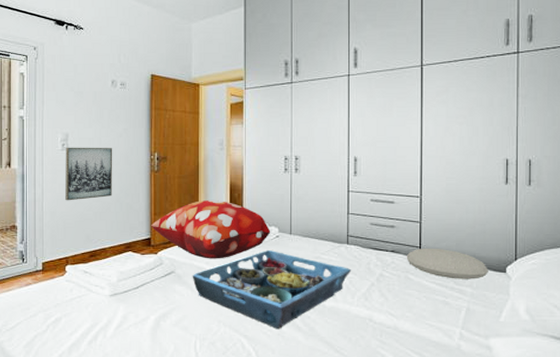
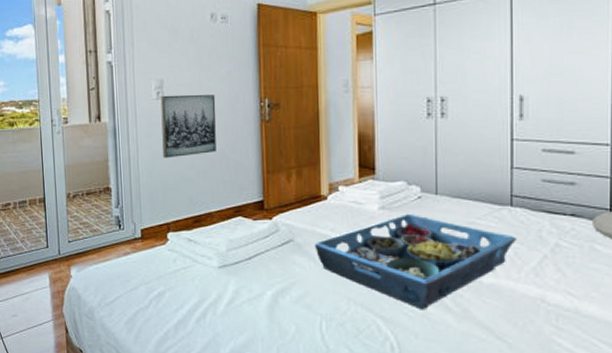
decorative pillow: present [151,199,271,259] -> none [264,153,411,225]

